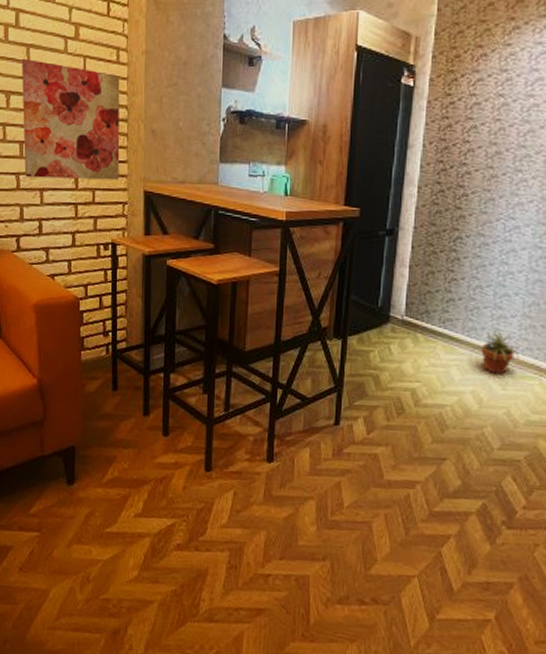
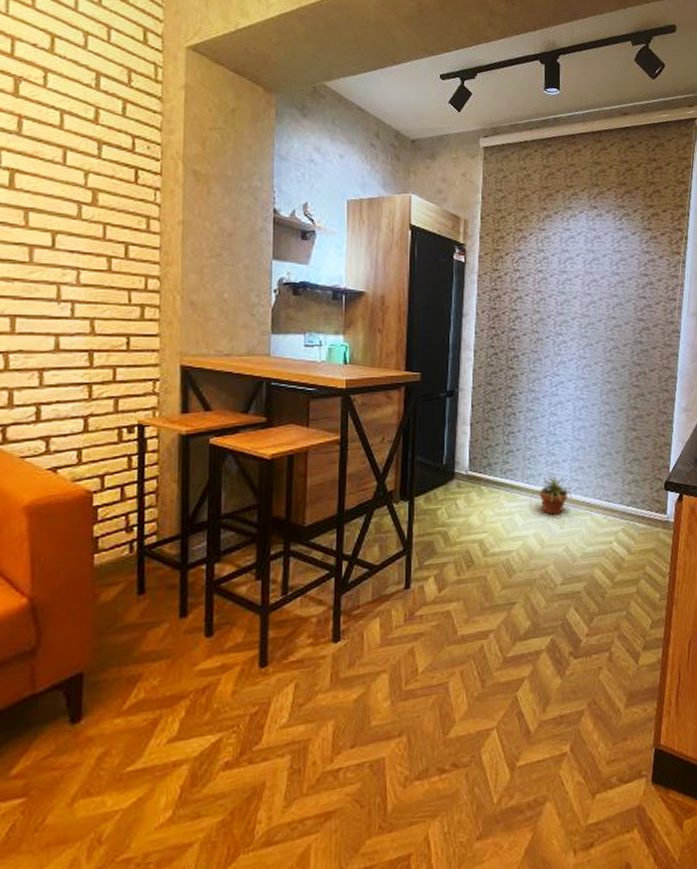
wall art: present [21,58,120,180] -> none [15,222,151,356]

